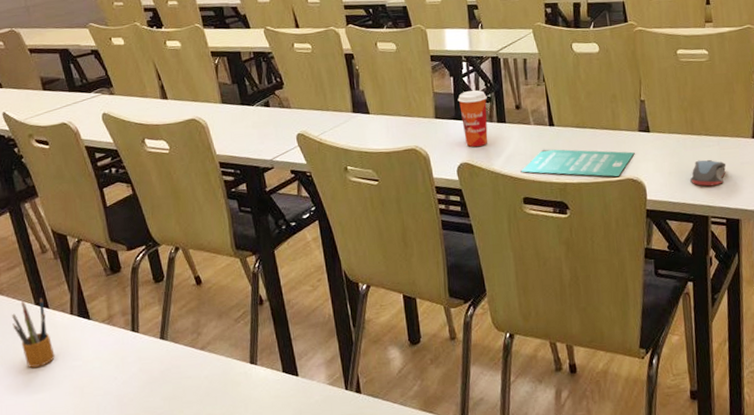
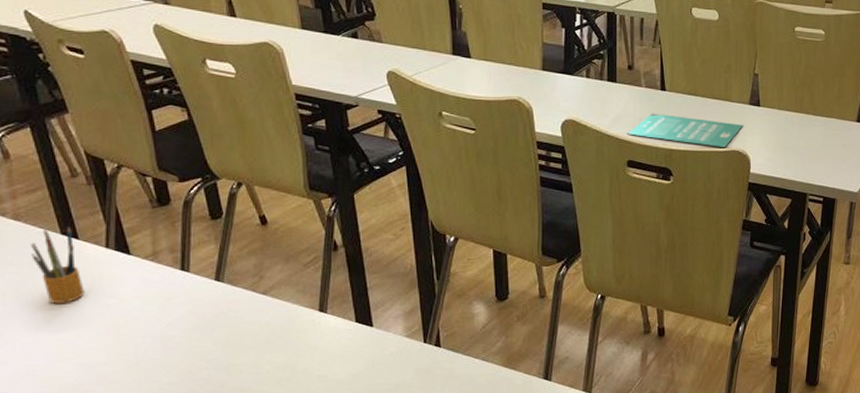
paper cup: present [458,90,488,148] -> none [568,45,599,105]
computer mouse: present [690,159,727,187] -> none [794,138,829,165]

